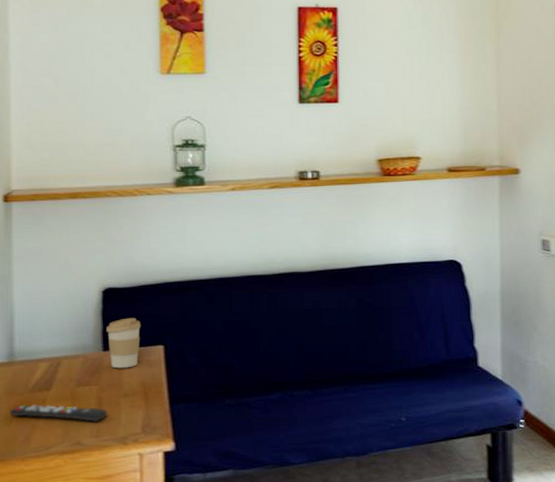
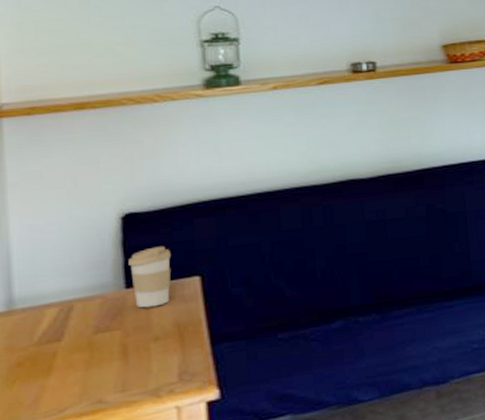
remote control: present [9,405,107,422] -> none [11,357,135,377]

